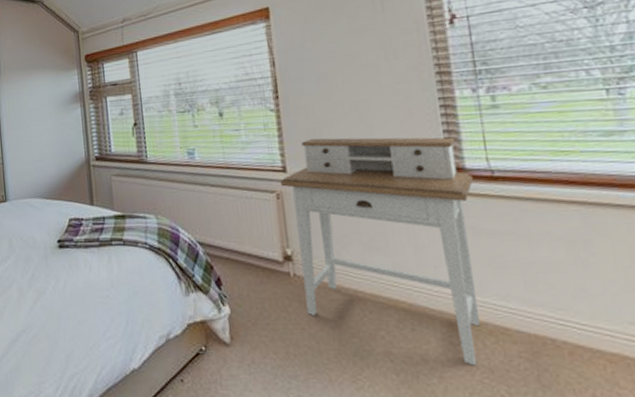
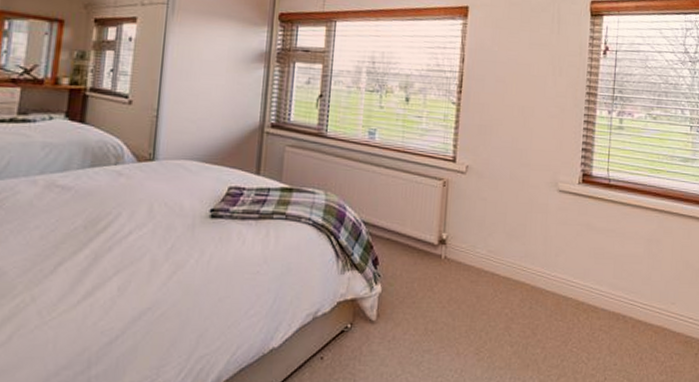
desk: present [281,137,481,366] -> none [449,134,596,338]

